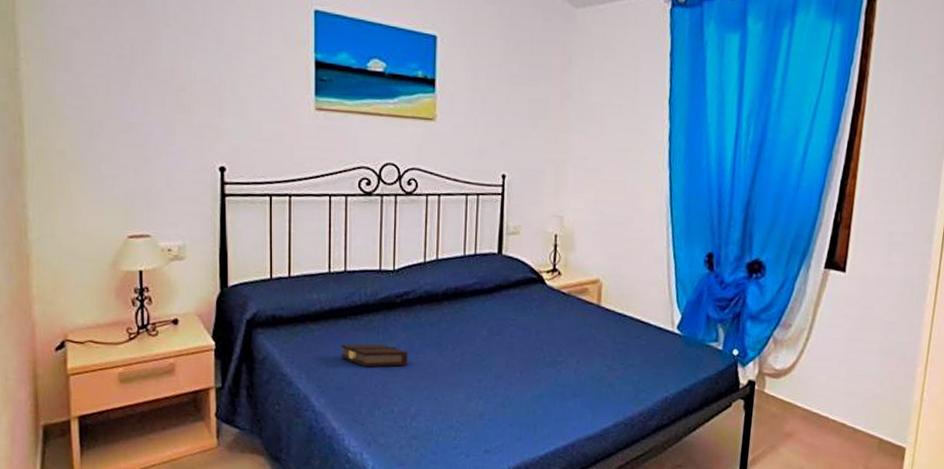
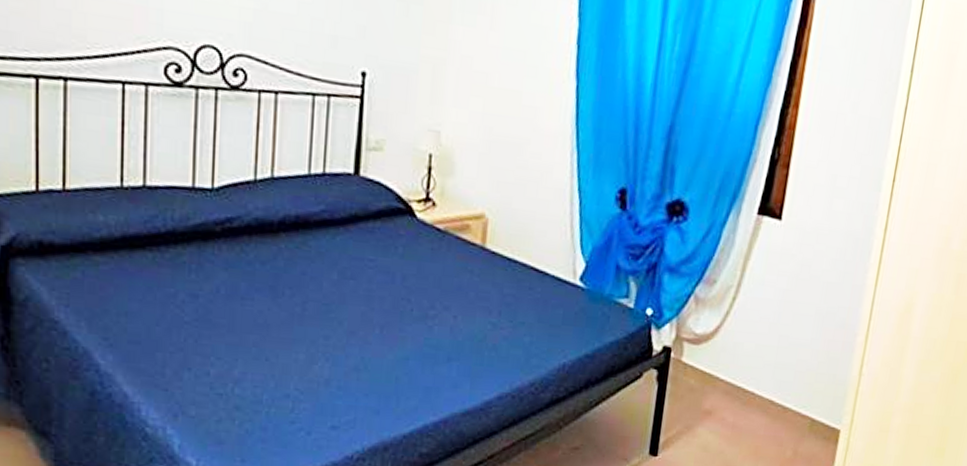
book: present [341,343,408,367] -> none [137,283,230,316]

